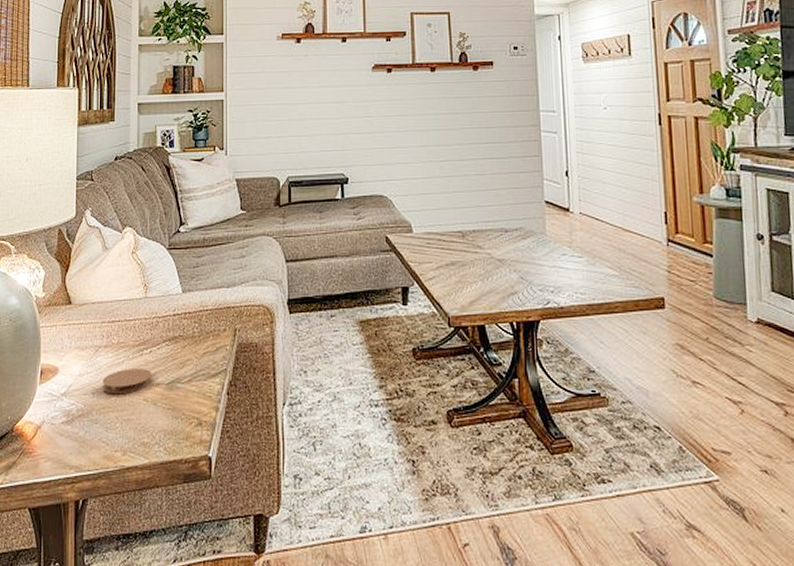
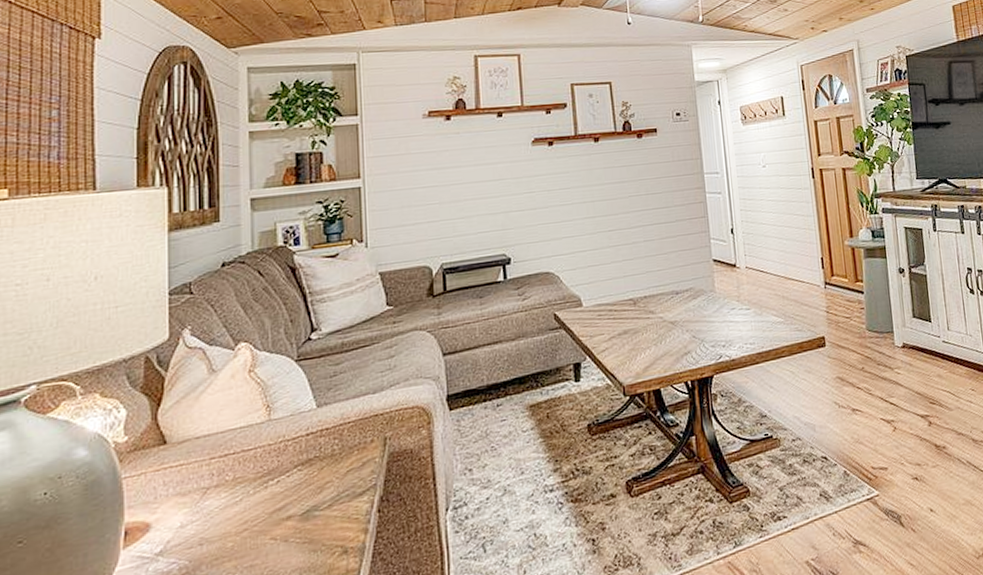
coaster: present [102,367,152,394] -> none [213,502,281,541]

